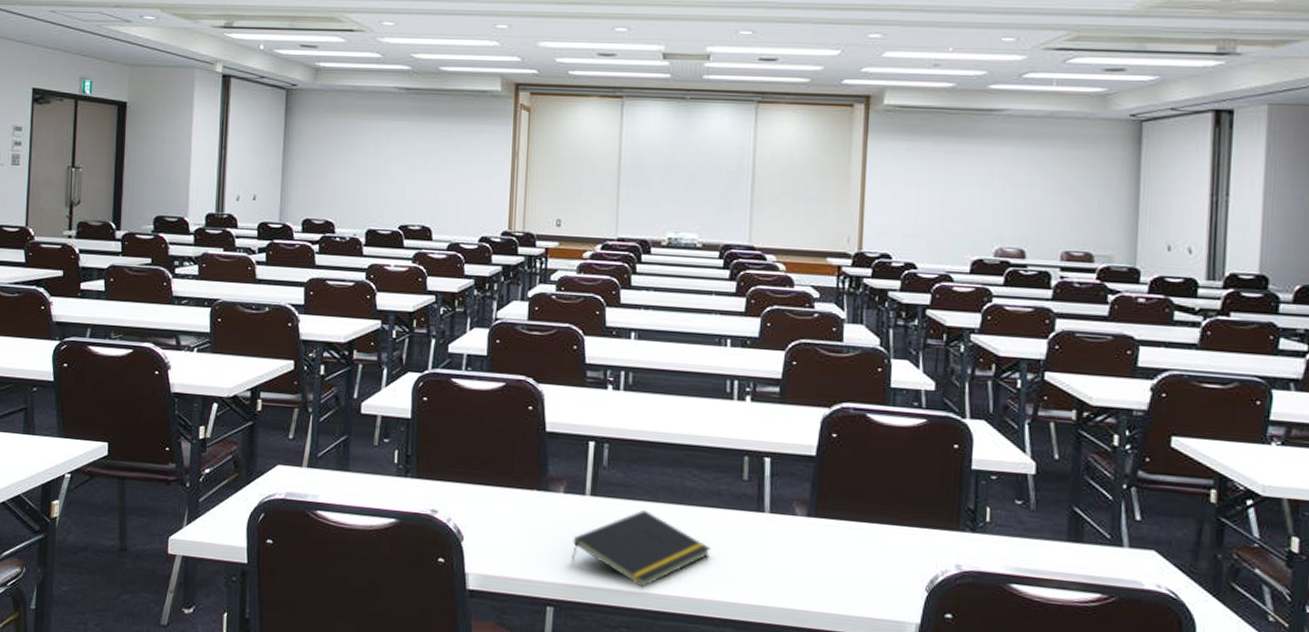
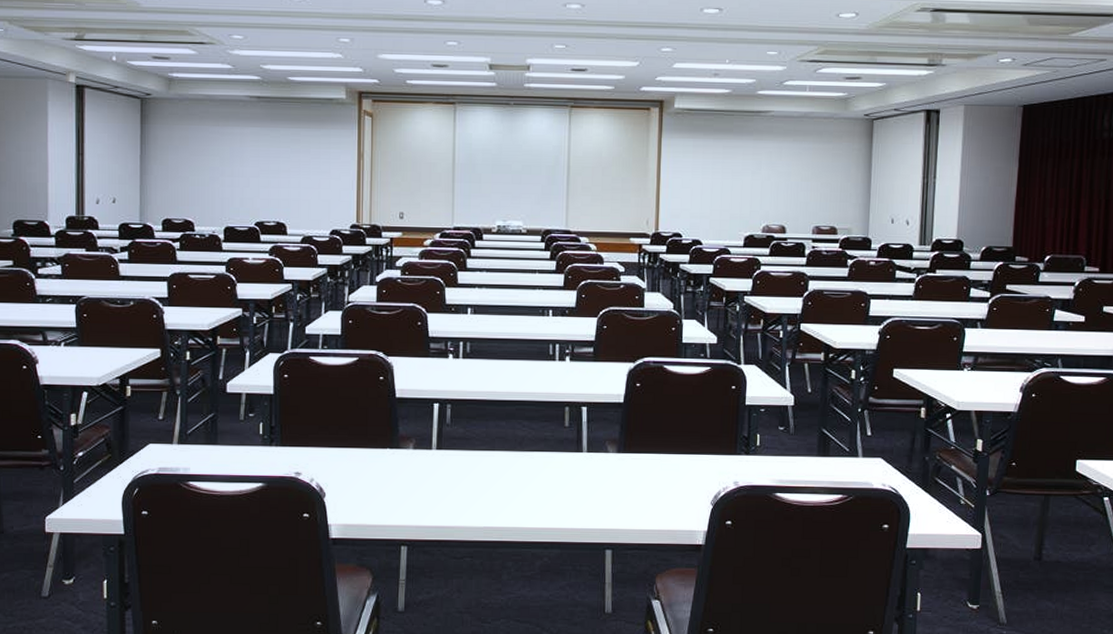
notepad: present [572,509,711,588] -> none [422,457,539,523]

